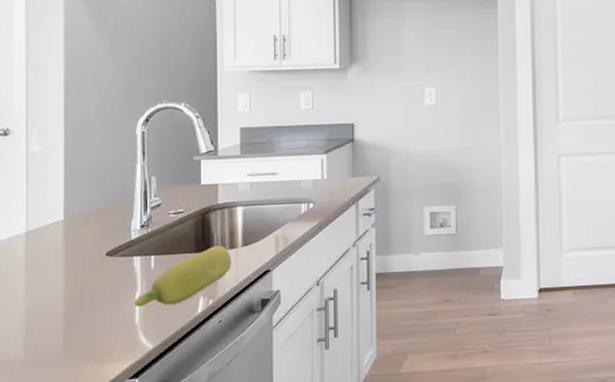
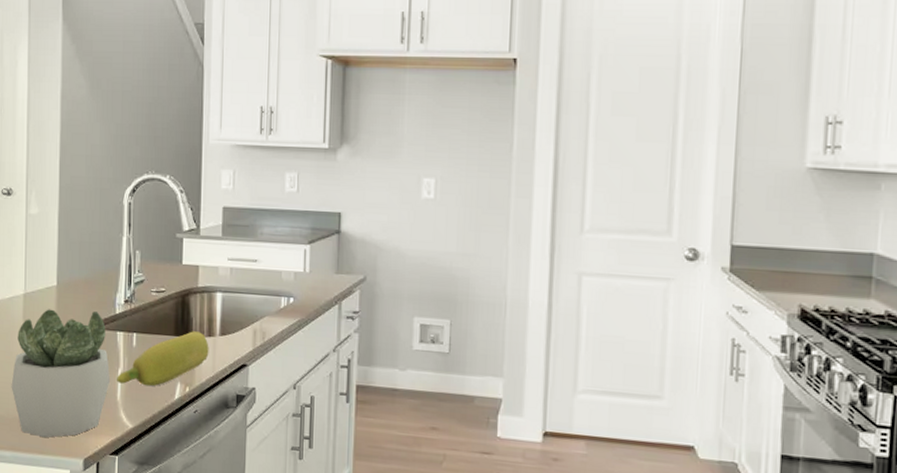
succulent plant: none [12,240,128,375] -> present [11,309,111,438]

